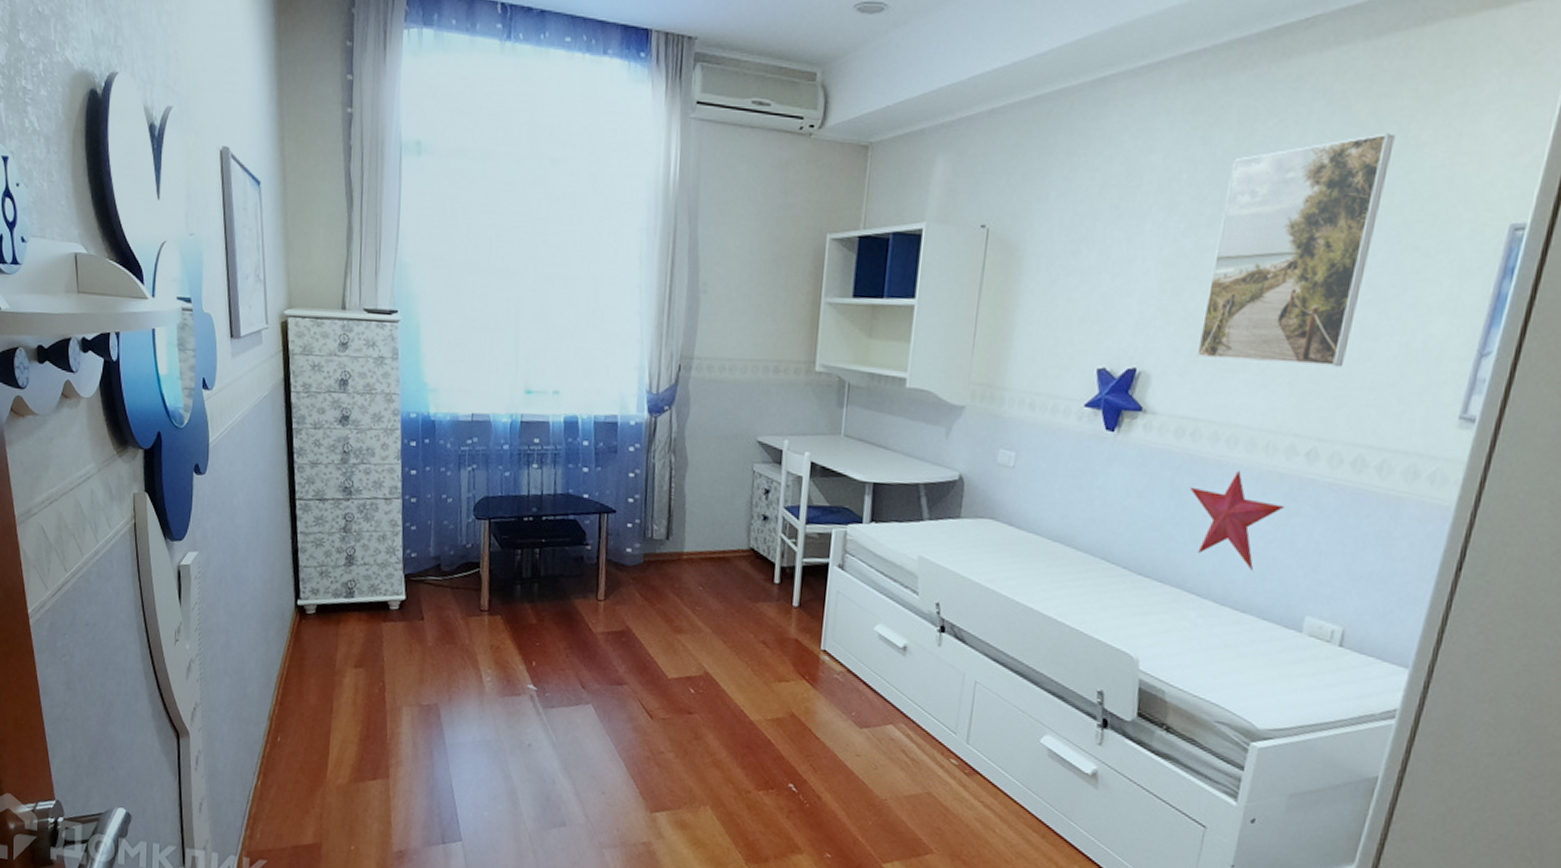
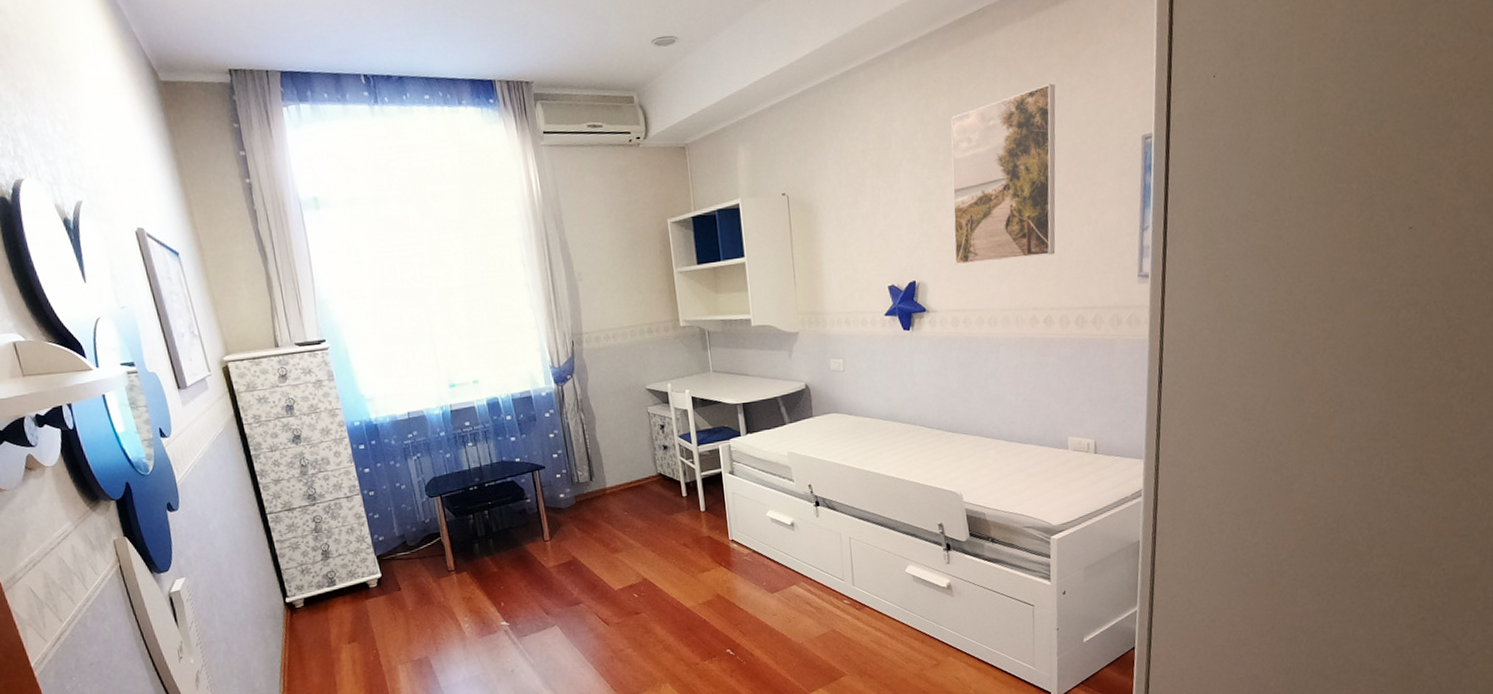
decorative star: present [1190,470,1285,571] -> none [971,341,1038,413]

